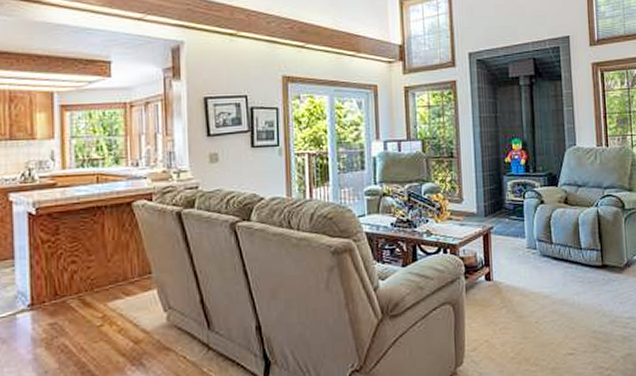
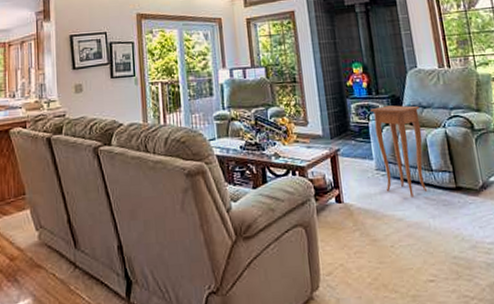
side table: none [527,183,576,275] -> present [370,105,428,197]

